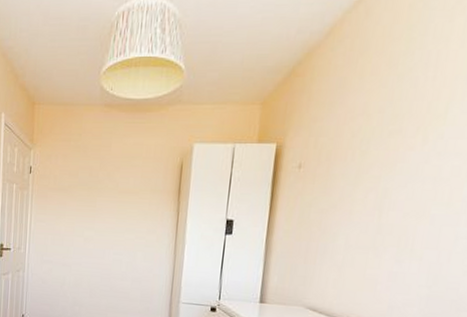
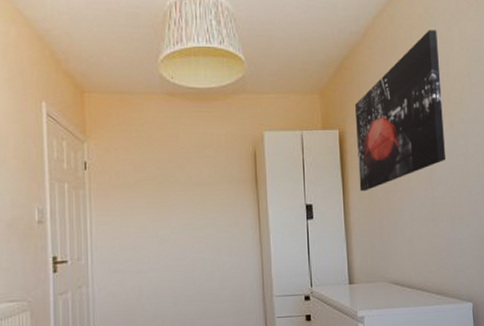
wall art: none [289,22,431,211] -> present [354,30,446,192]

